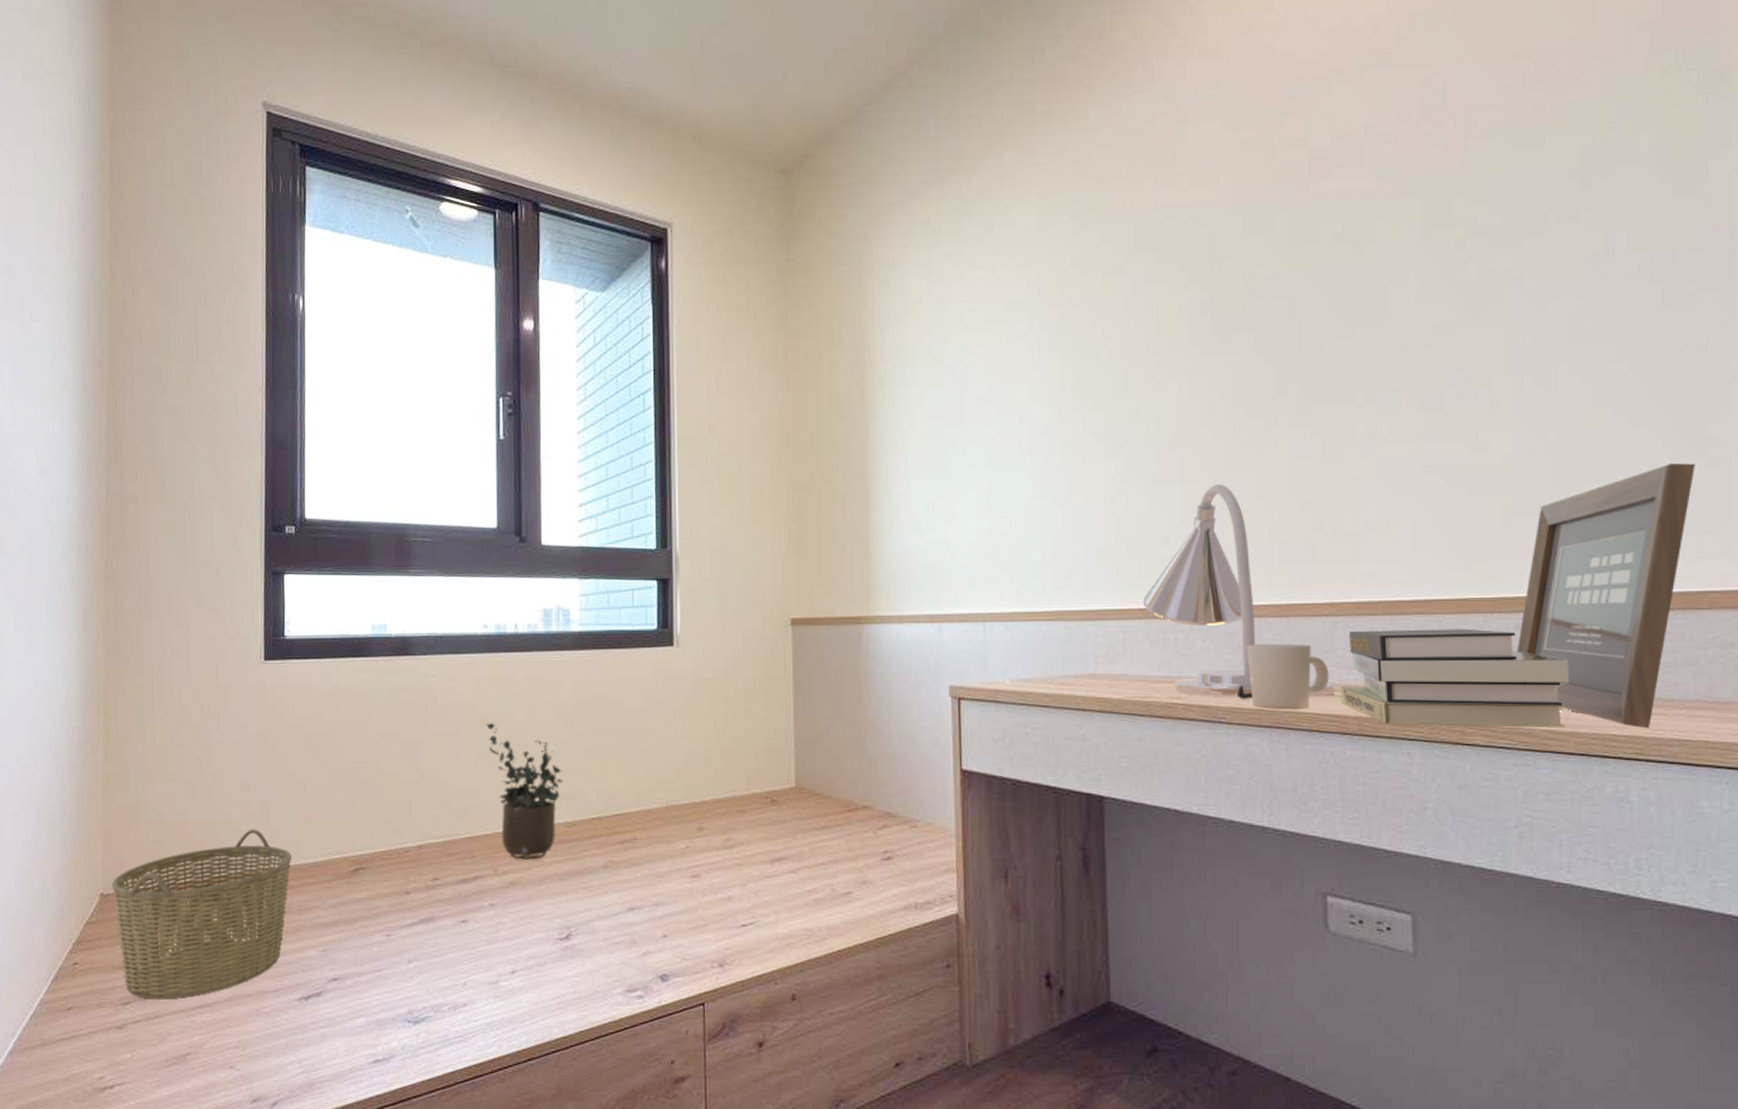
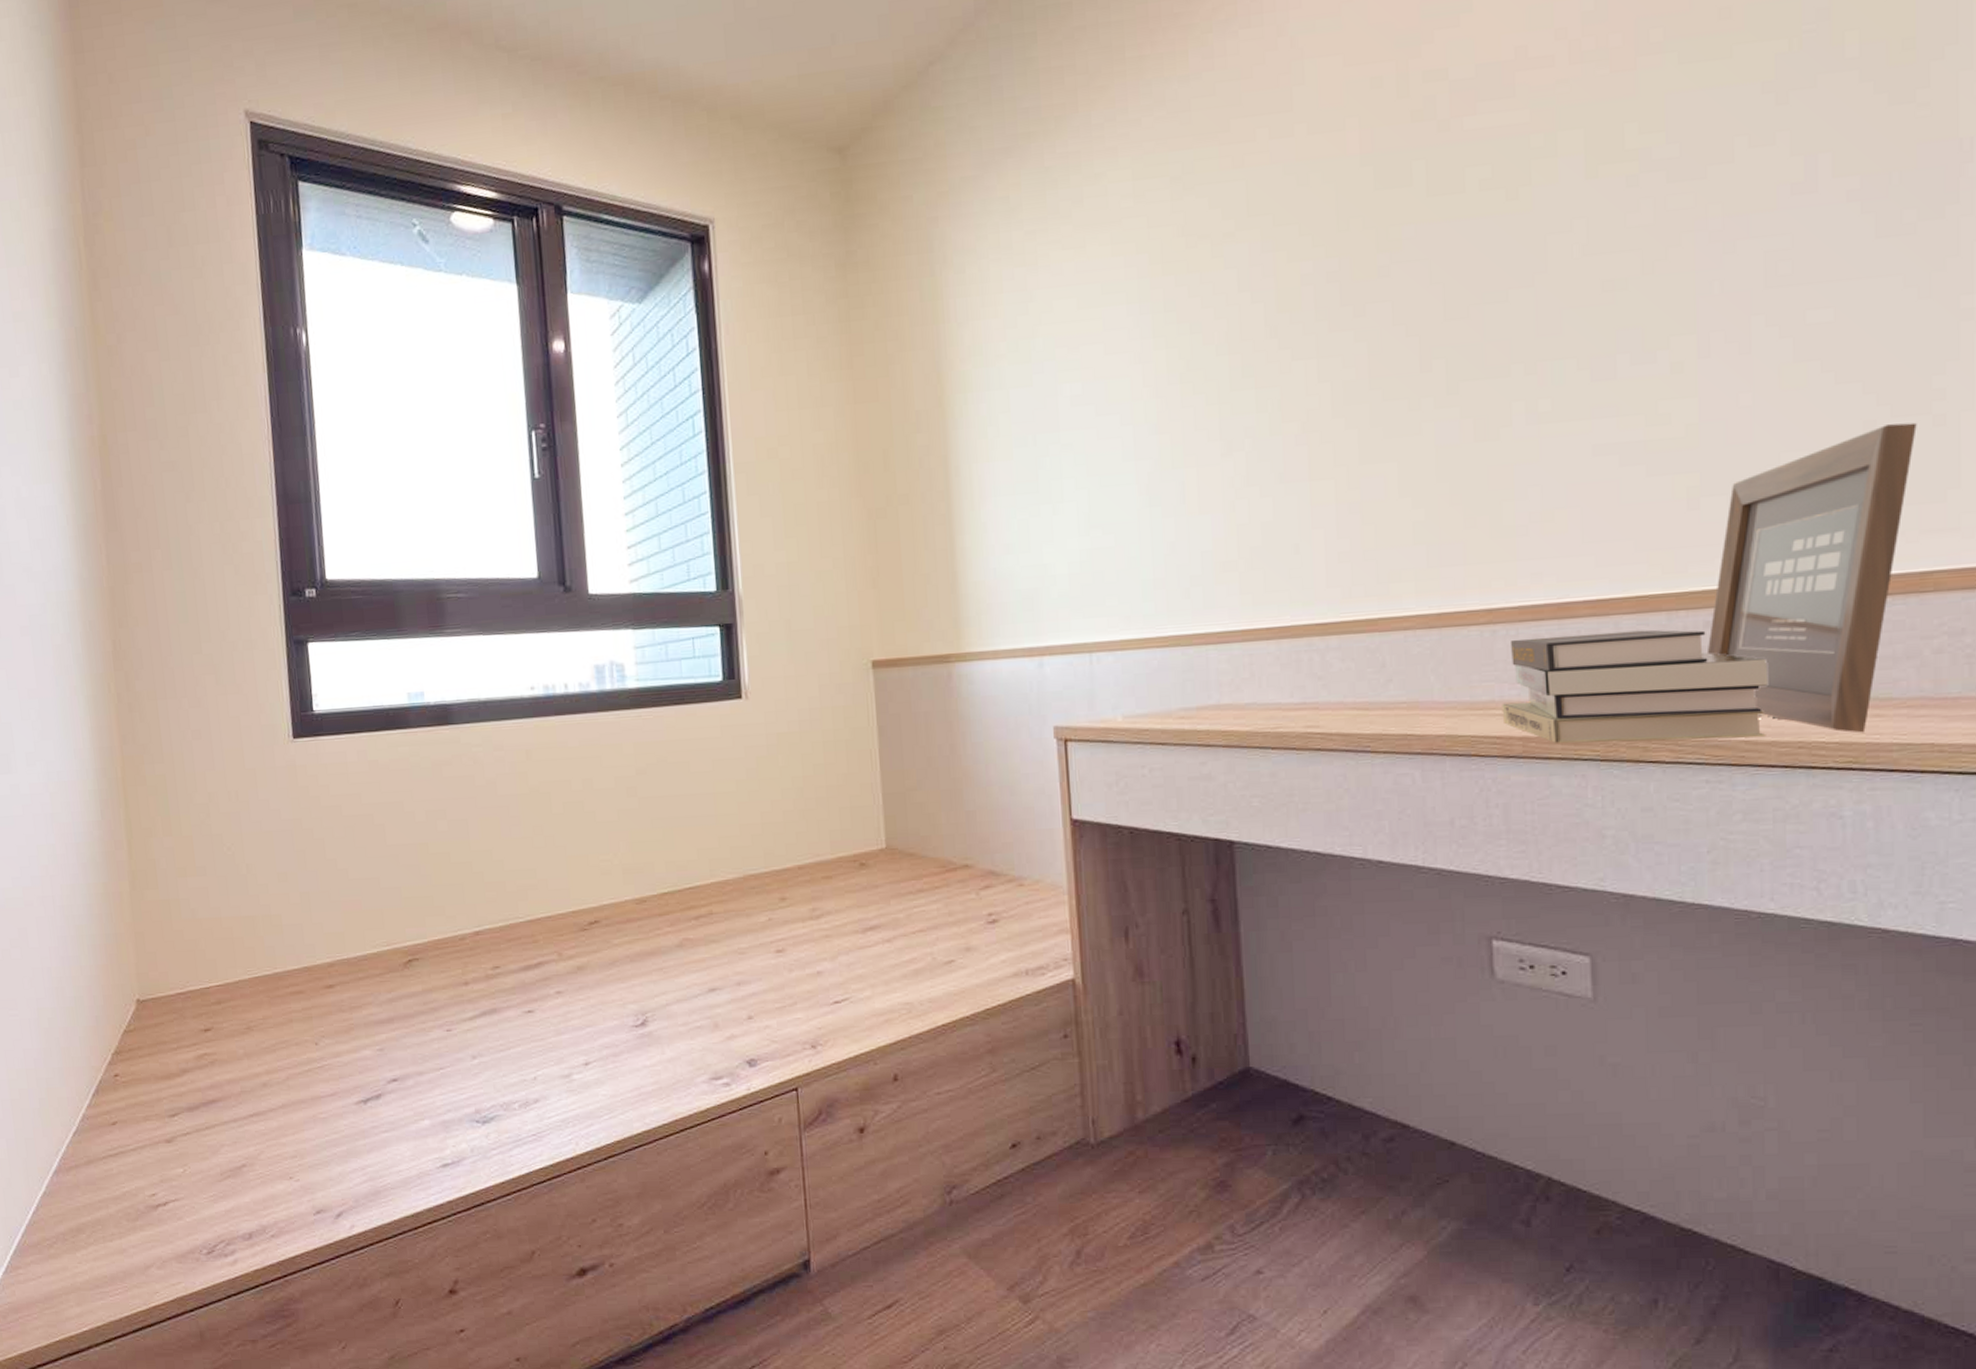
basket: present [112,829,292,1000] -> none [148,922,339,1110]
potted plant: present [486,722,564,860] -> none [540,793,629,942]
table lamp: present [1142,483,1335,699] -> none [1270,479,1496,724]
mug: present [1247,643,1329,710] -> none [1392,658,1489,734]

